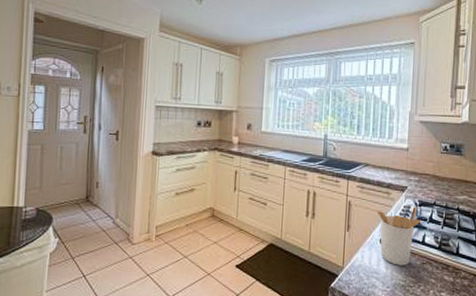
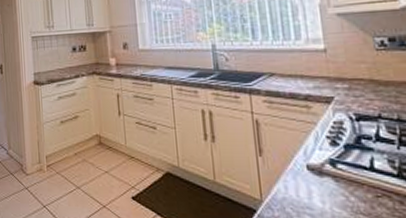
utensil holder: present [376,206,421,266] -> none [295,122,364,199]

